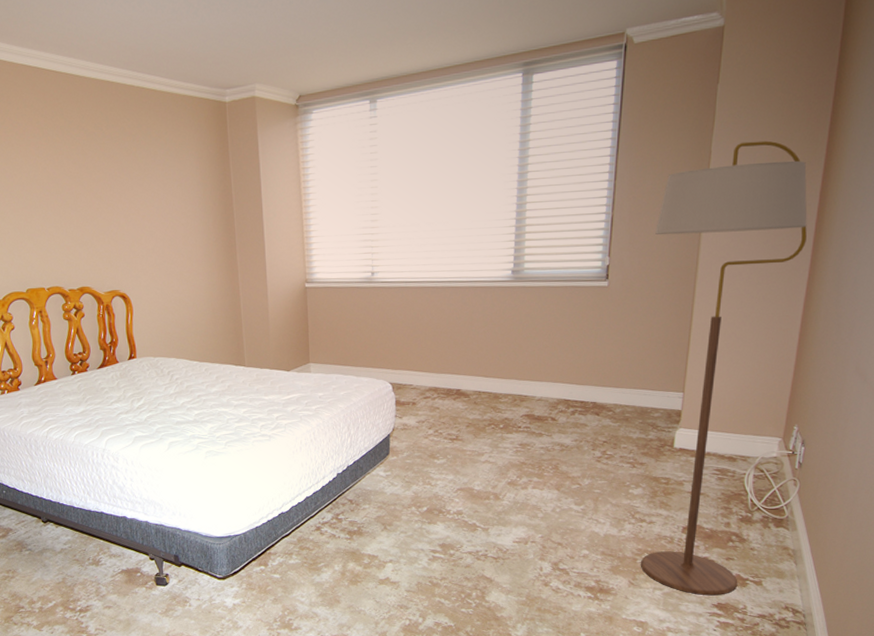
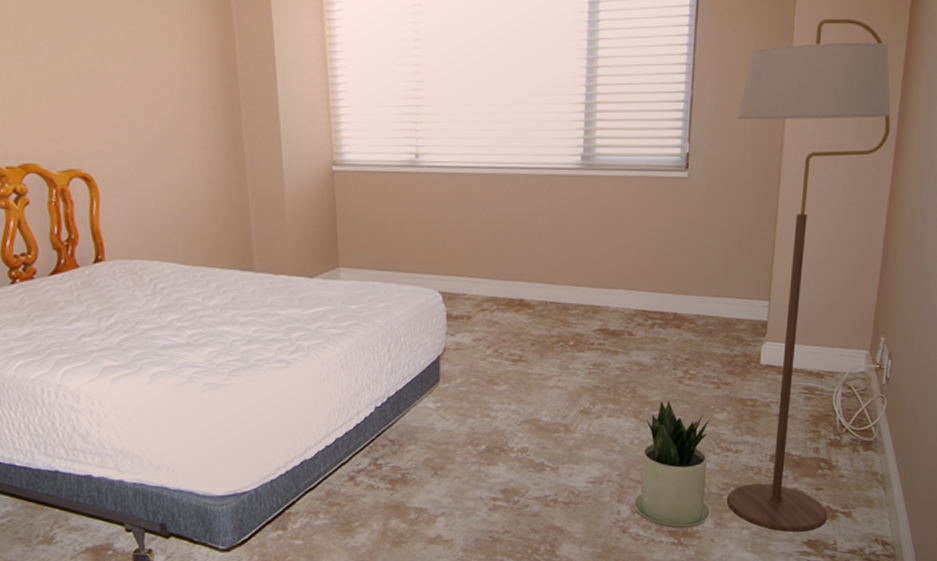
planter: none [554,476,626,586] -> present [633,400,712,529]

